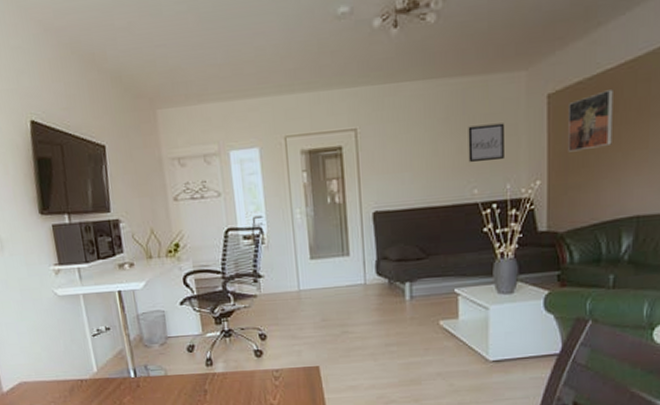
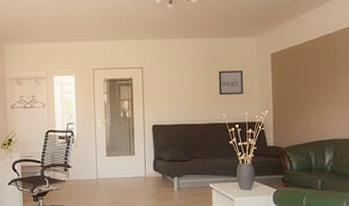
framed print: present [568,90,613,152] -> none [285,54,315,93]

